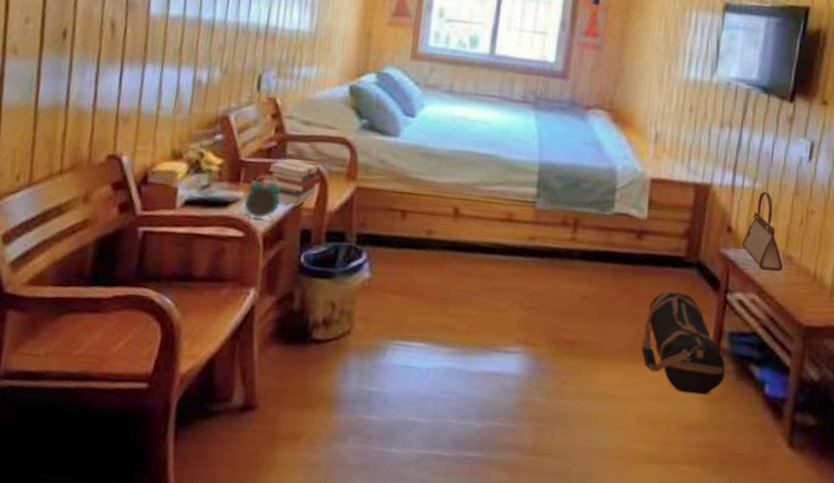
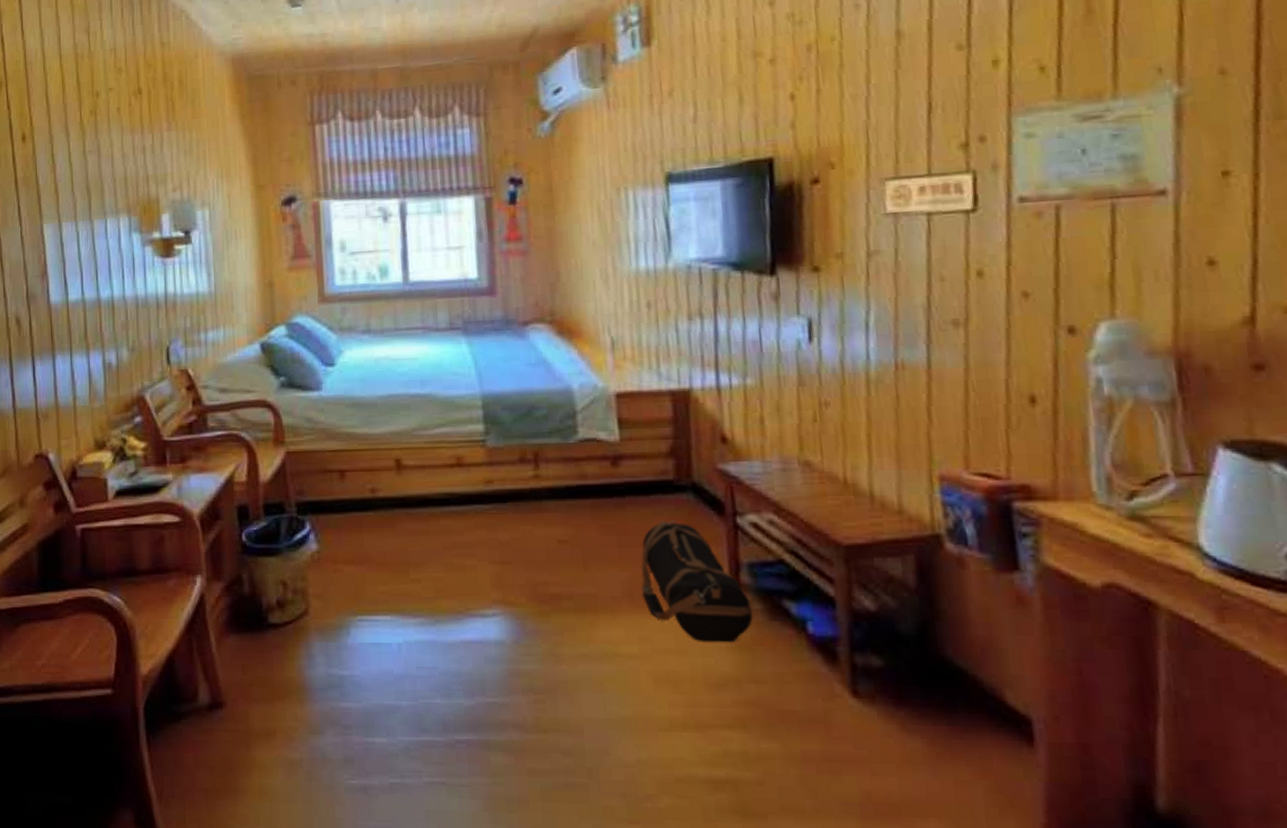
alarm clock: present [244,175,281,221] -> none [175,453,210,502]
books: present [262,158,322,206] -> none [189,431,249,483]
handbag: present [741,192,783,271] -> none [742,388,801,483]

